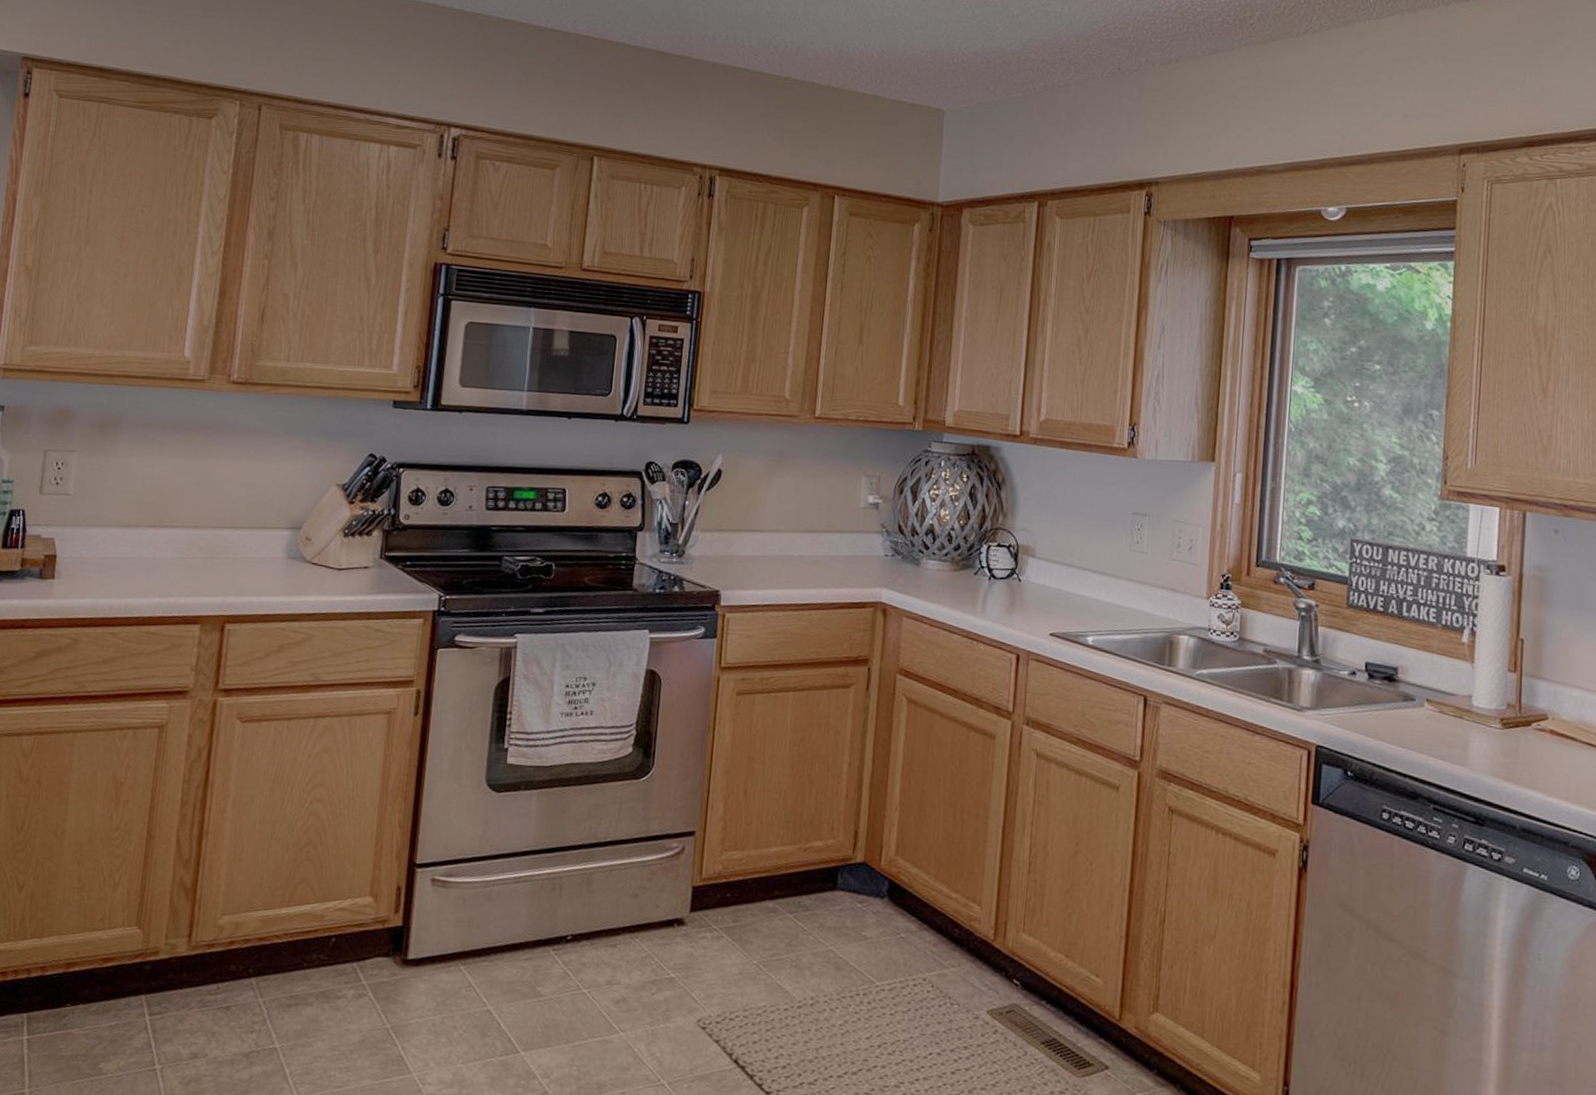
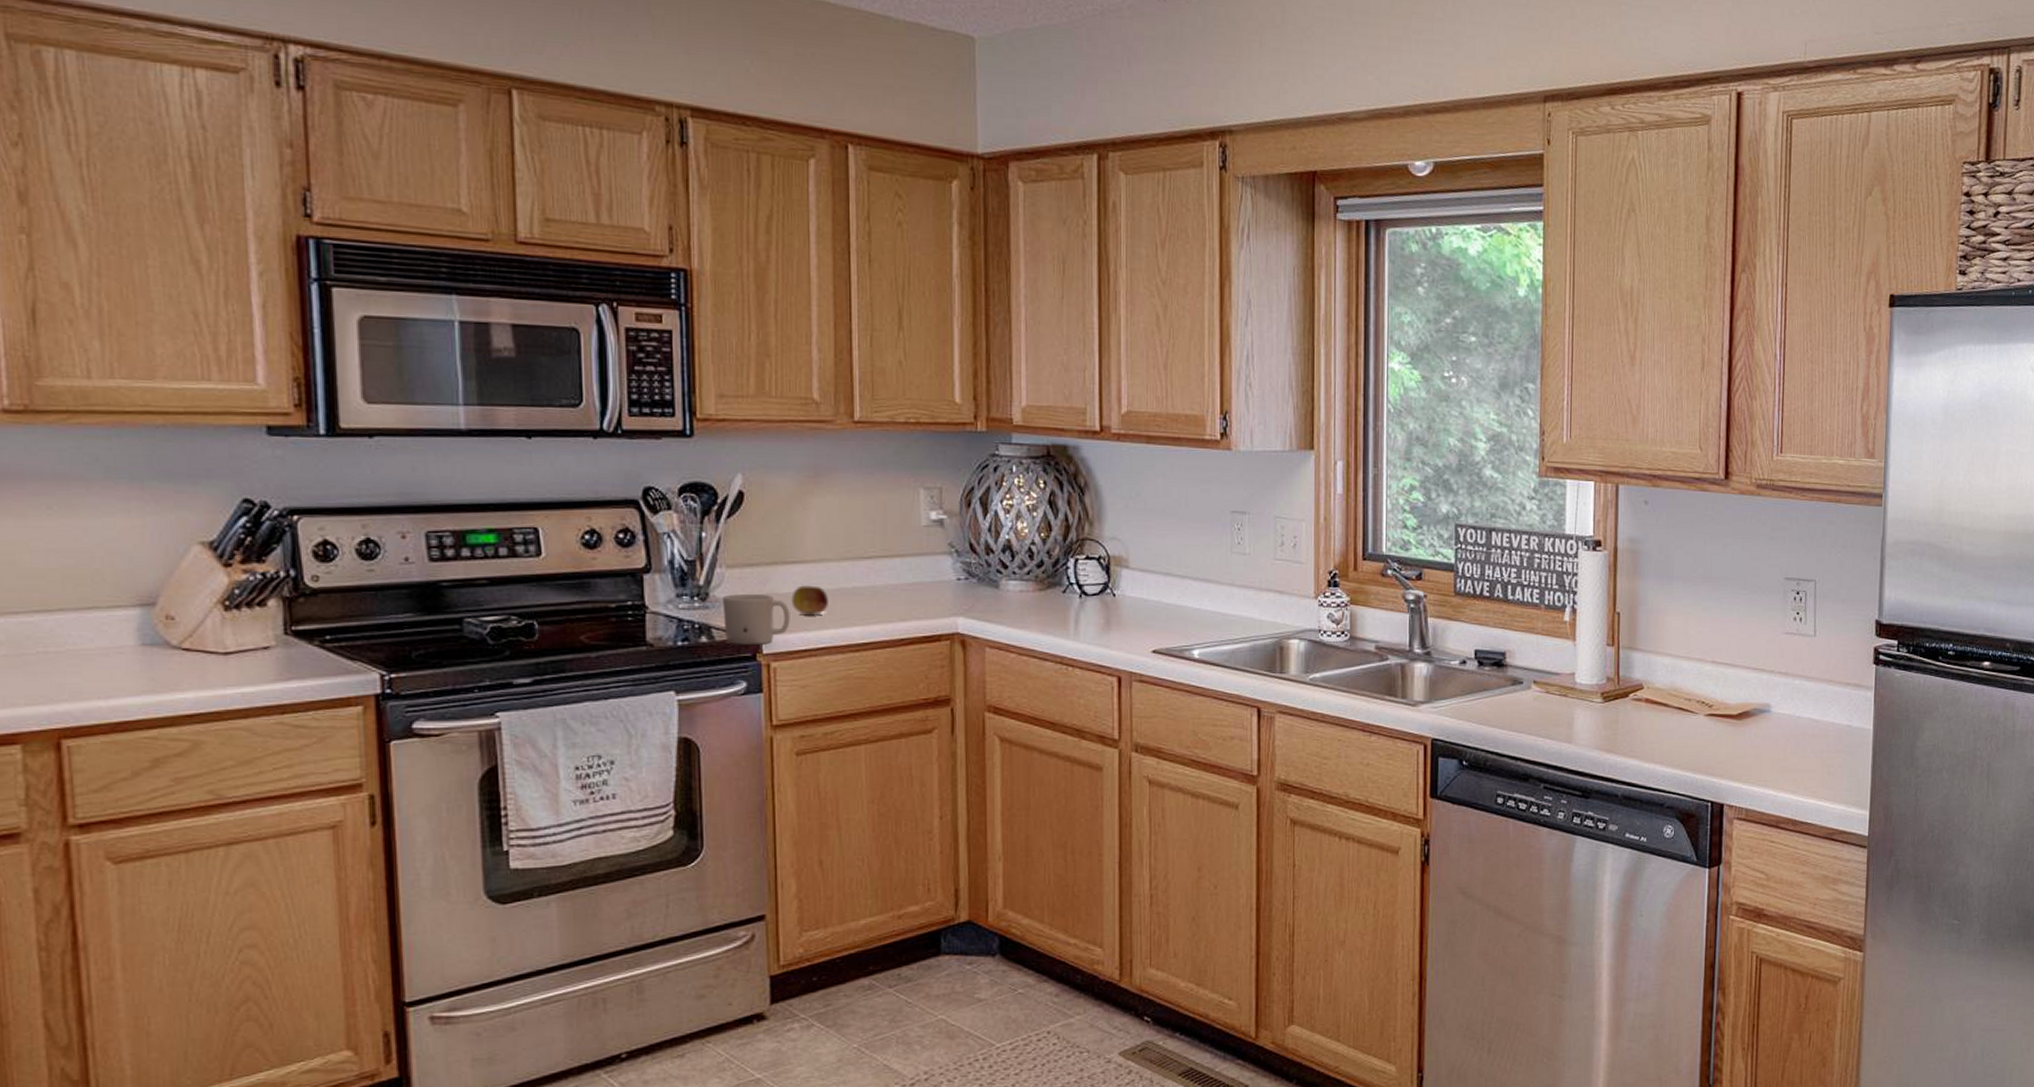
mug: none [693,553,746,599] -> present [723,594,790,646]
fruit: none [748,550,778,576] -> present [791,585,828,614]

